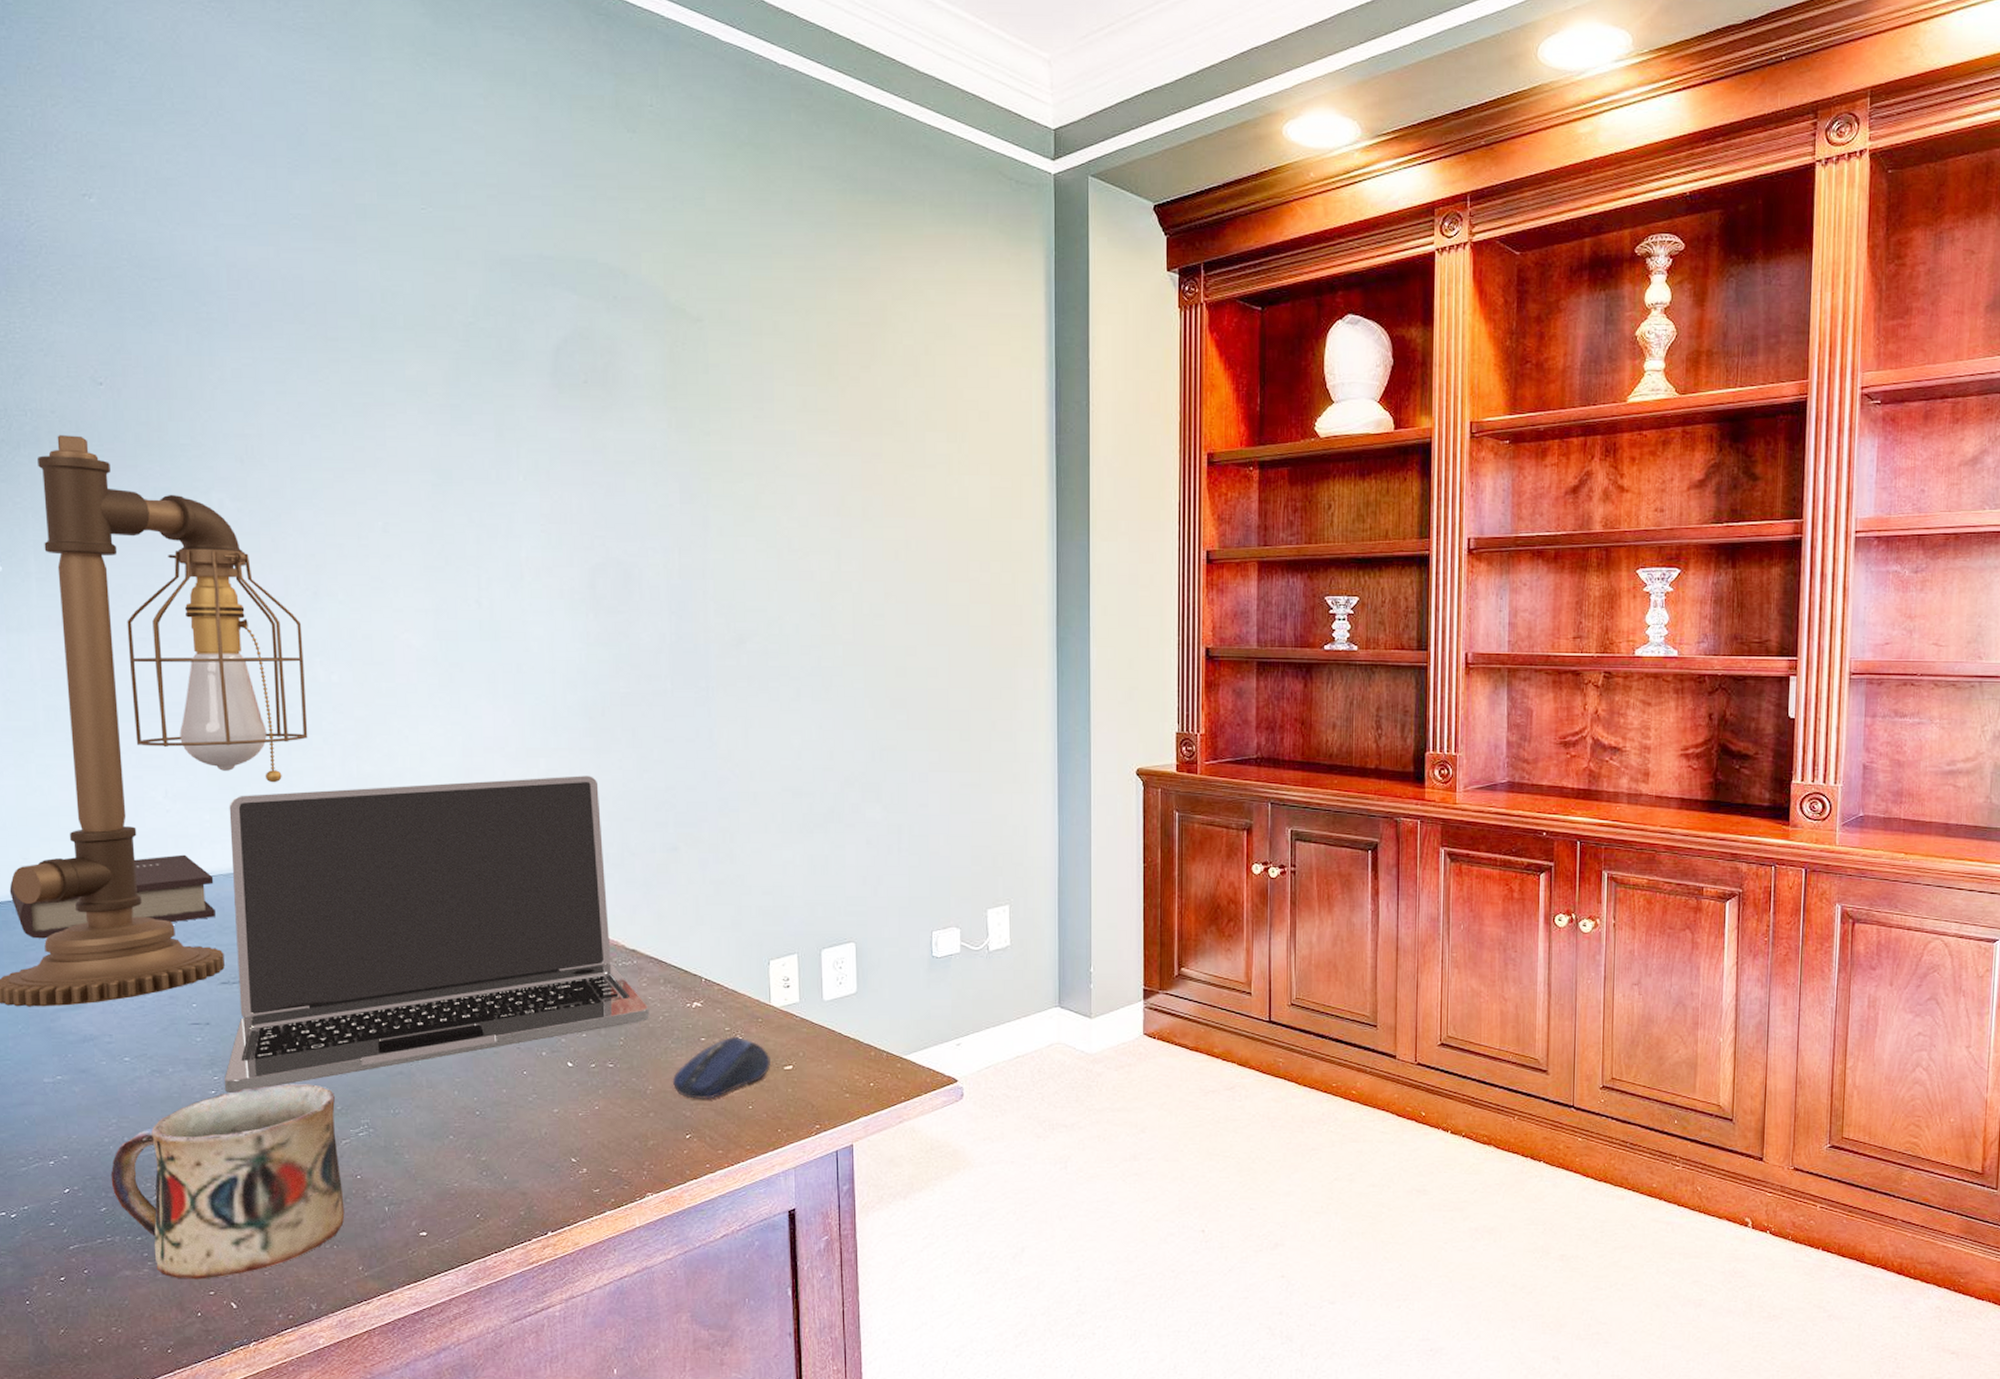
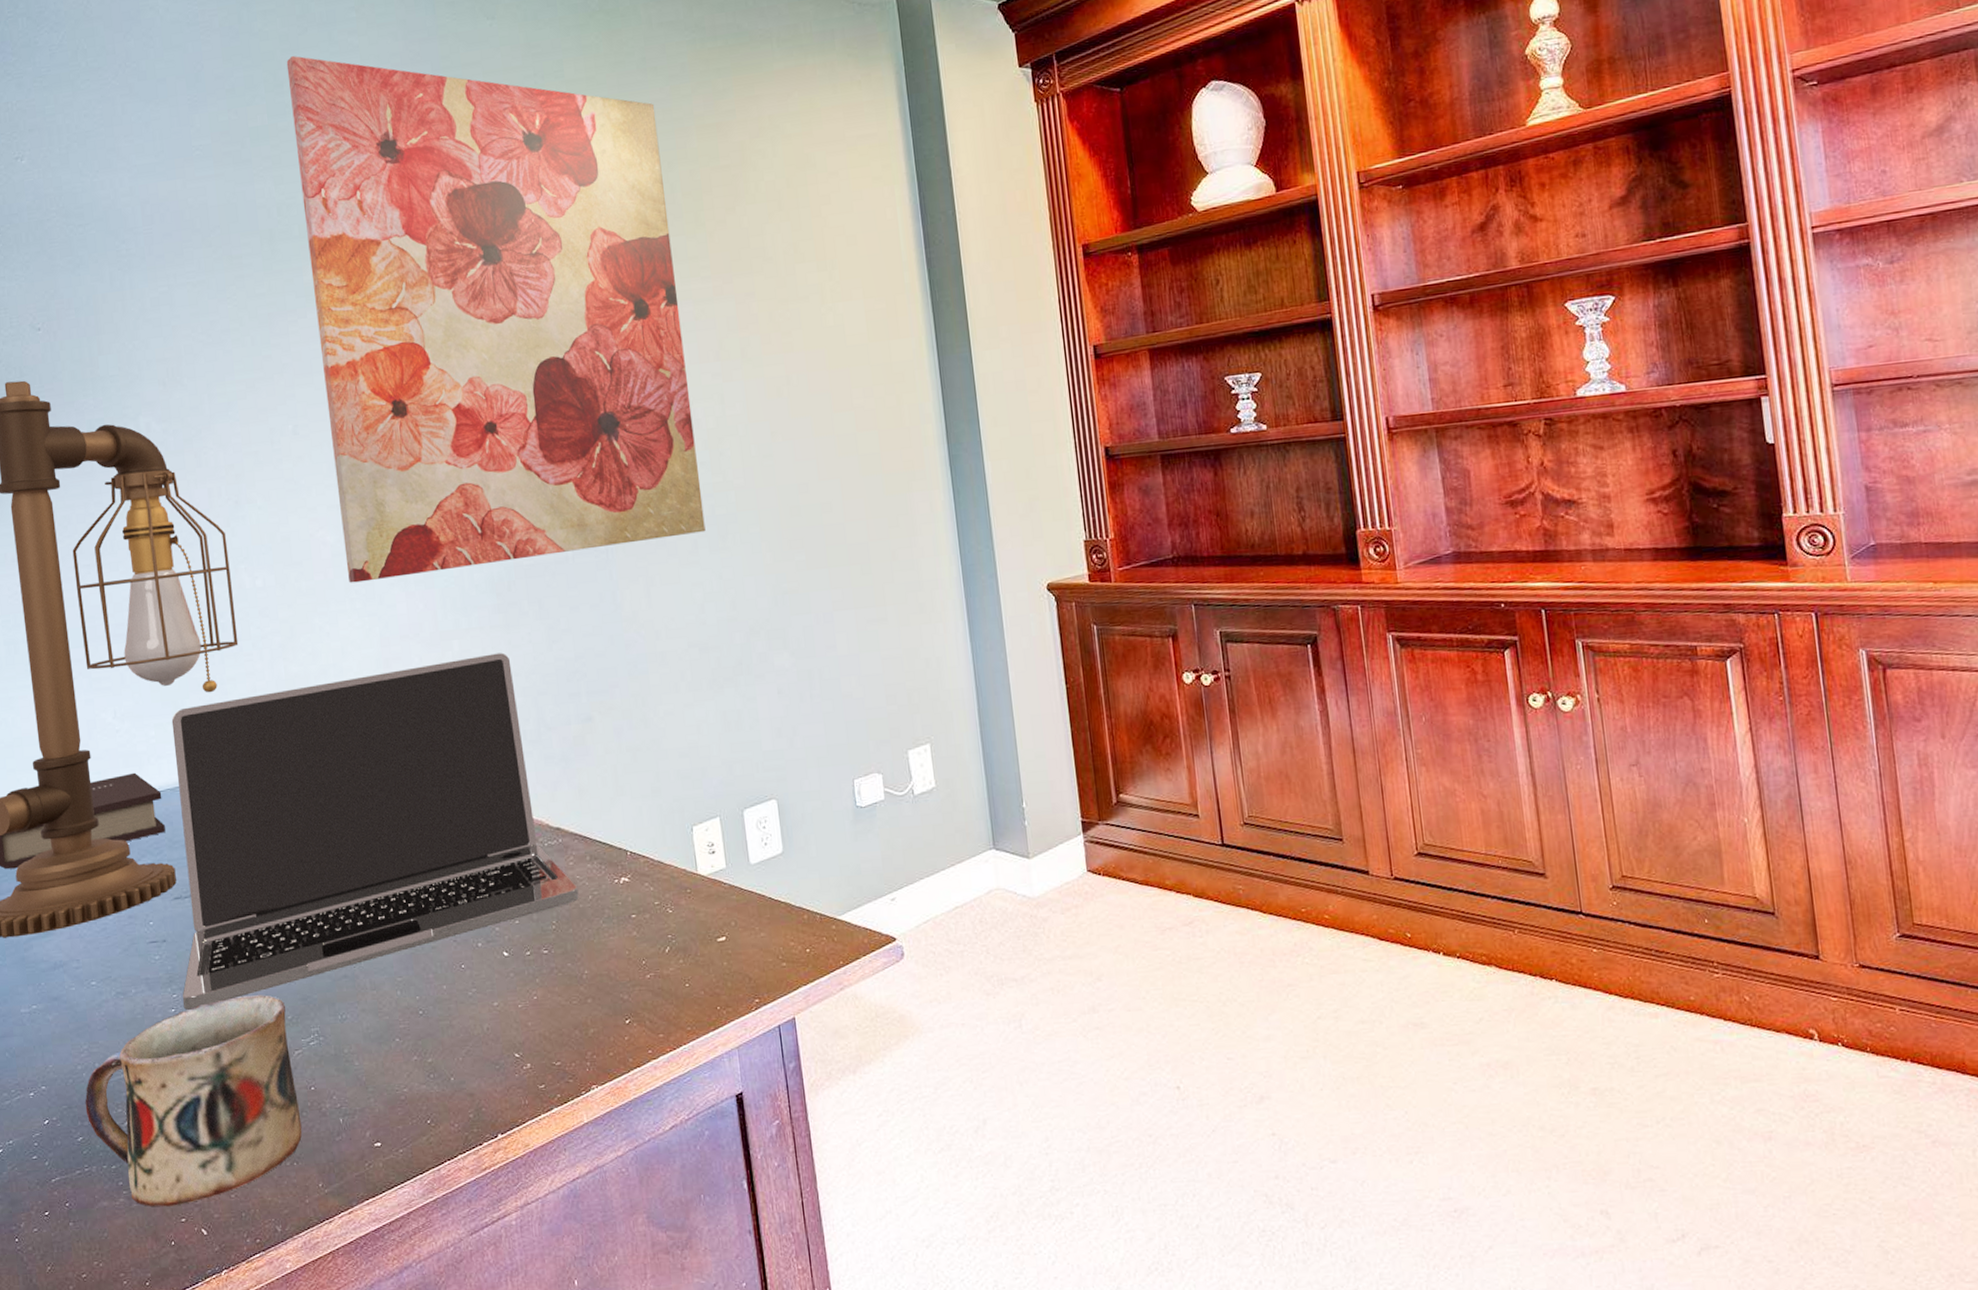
wall art: none [402,135,810,690] -> present [286,56,706,583]
computer mouse: present [672,1036,770,1100] -> none [607,910,703,981]

